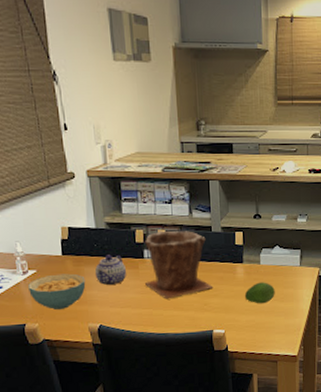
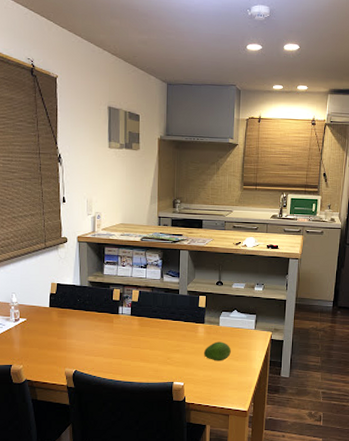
cereal bowl: present [28,273,86,311] -> none [18,323,67,355]
teapot: present [94,255,127,285] -> none [75,309,103,335]
plant pot: present [145,230,214,299] -> none [118,291,177,352]

